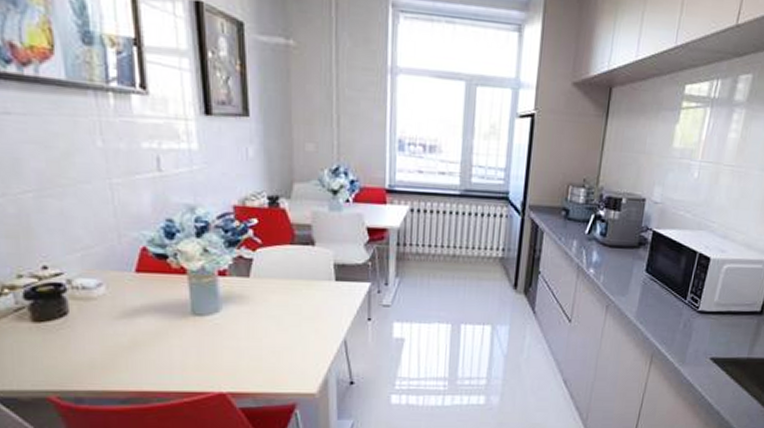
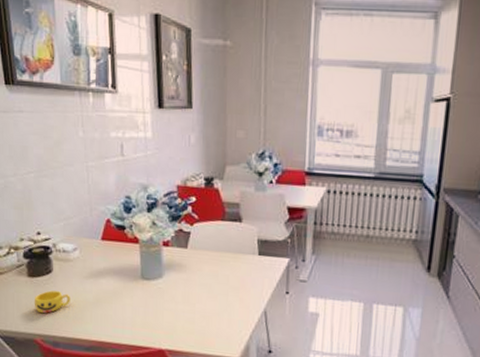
cup: none [43,337,96,366] -> present [34,290,70,314]

